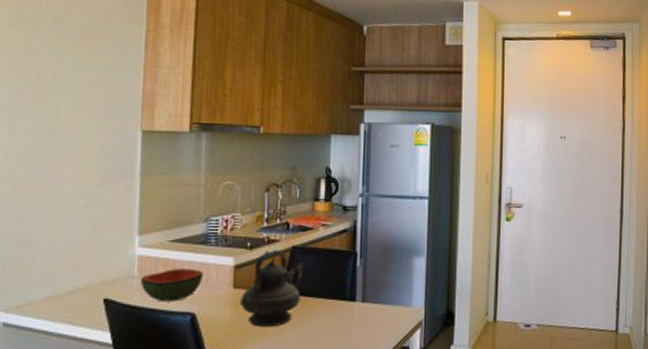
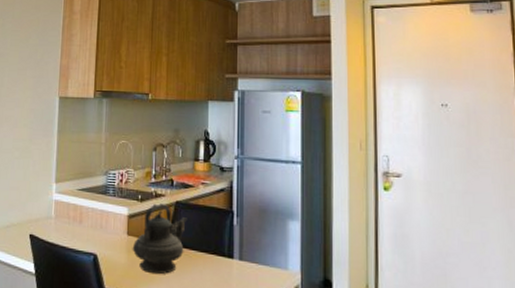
bowl: present [140,268,203,302] -> none [56,213,103,242]

